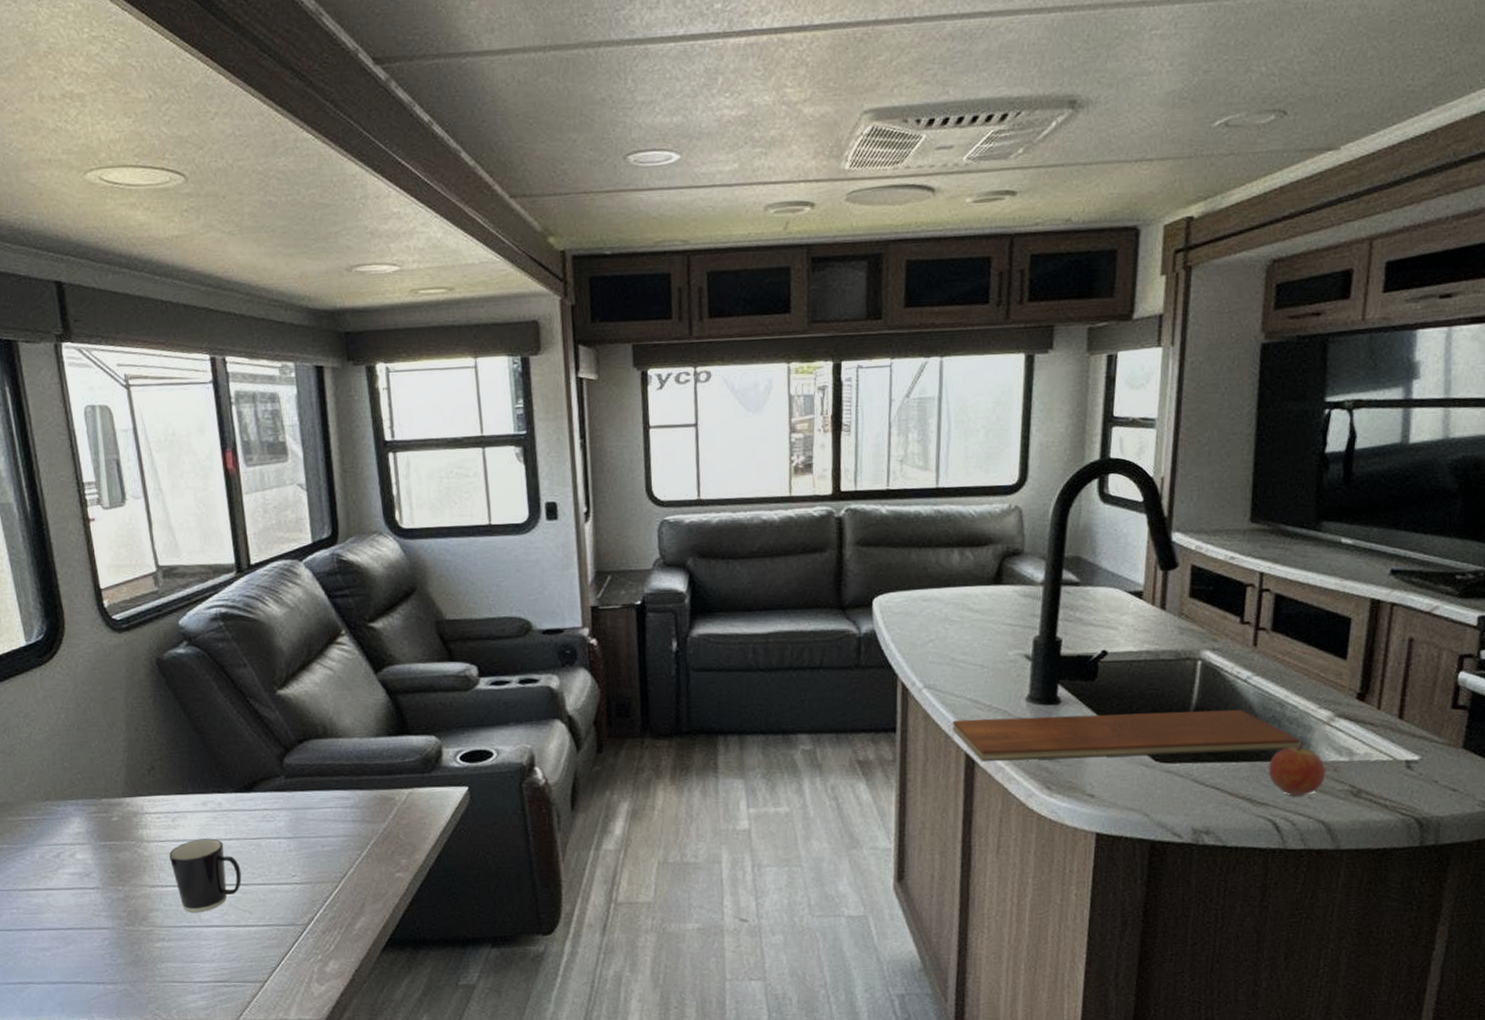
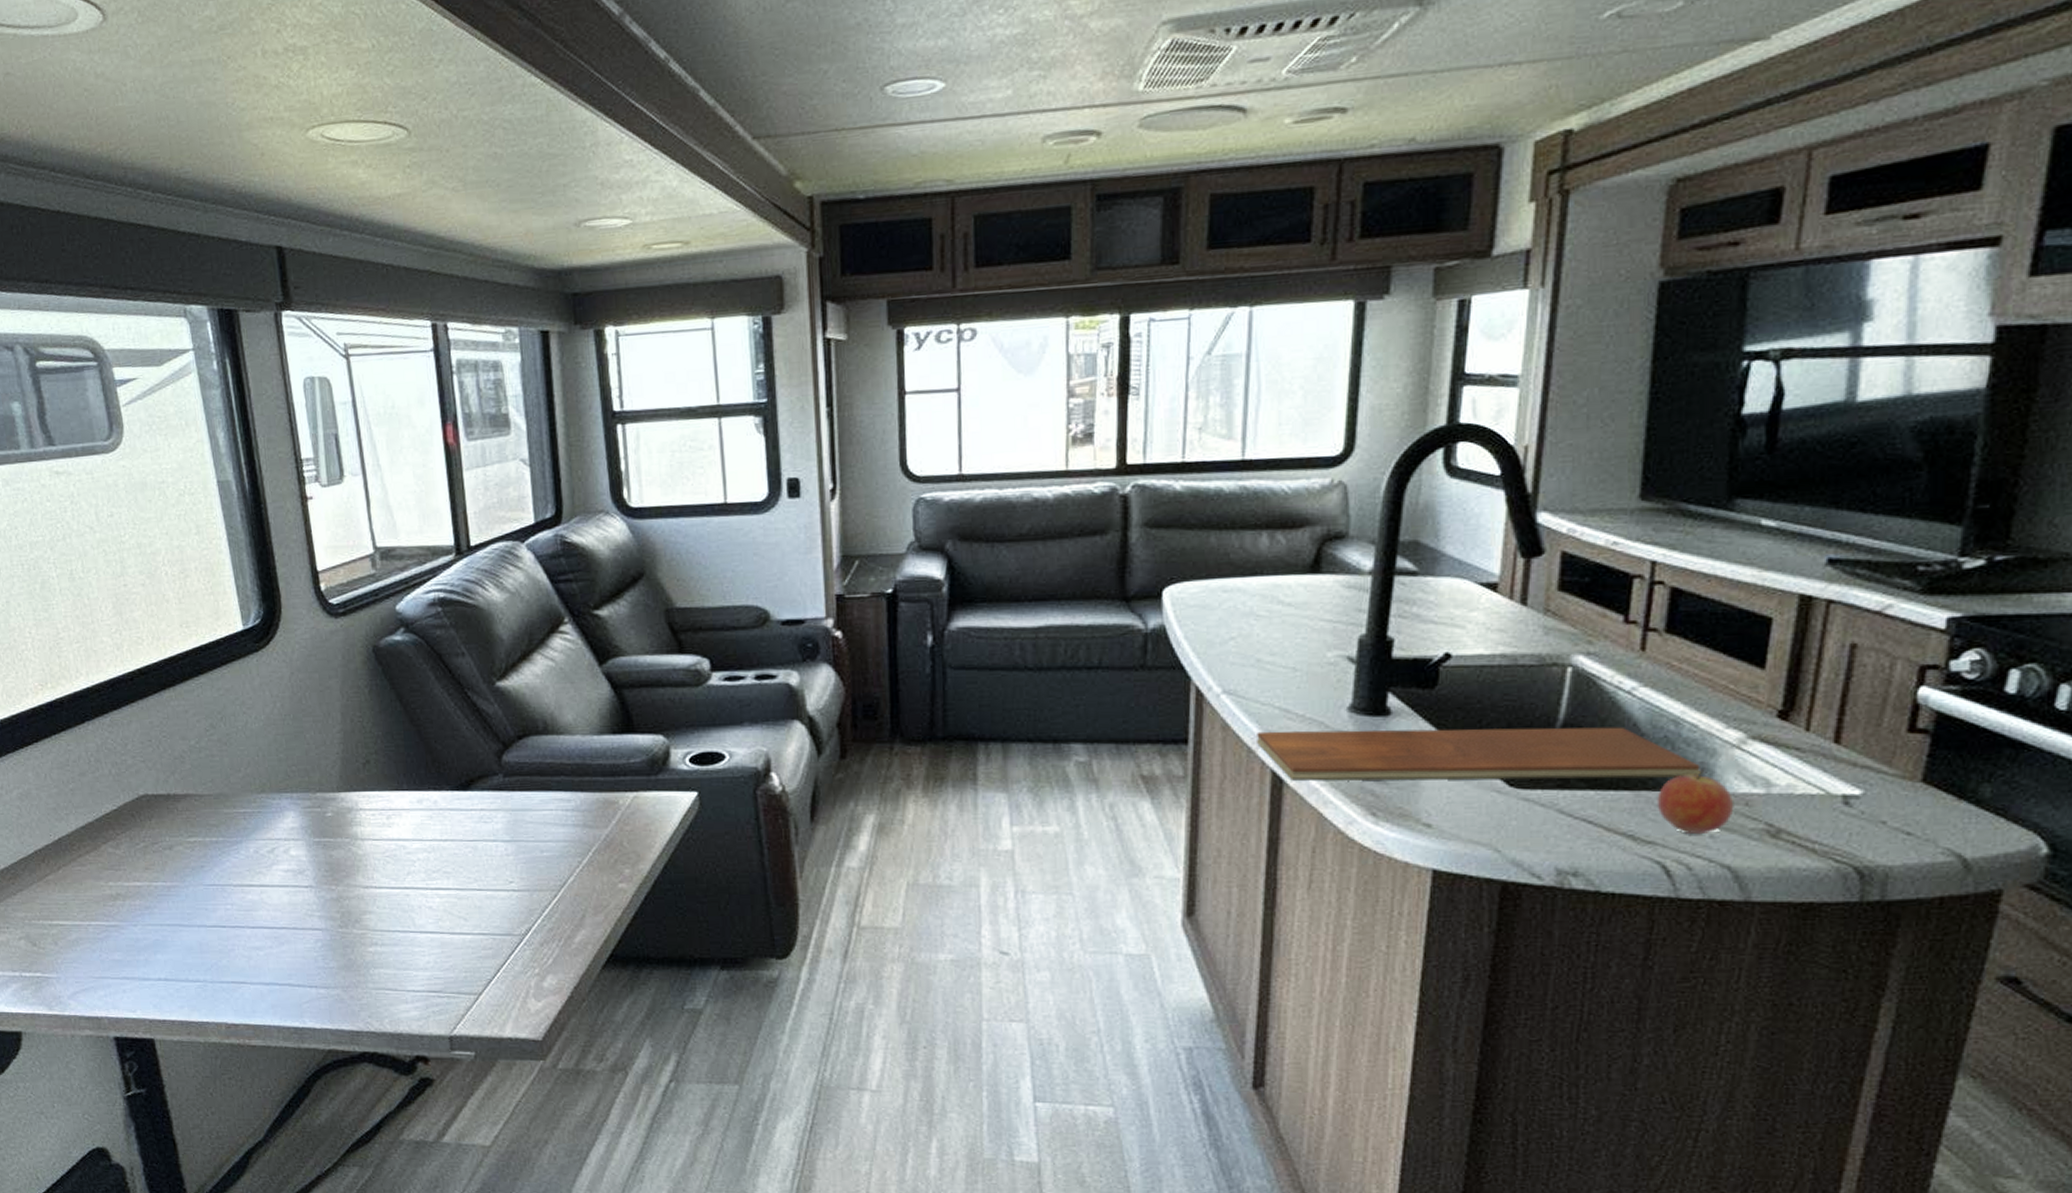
mug: present [169,838,242,912] -> none [383,838,457,916]

